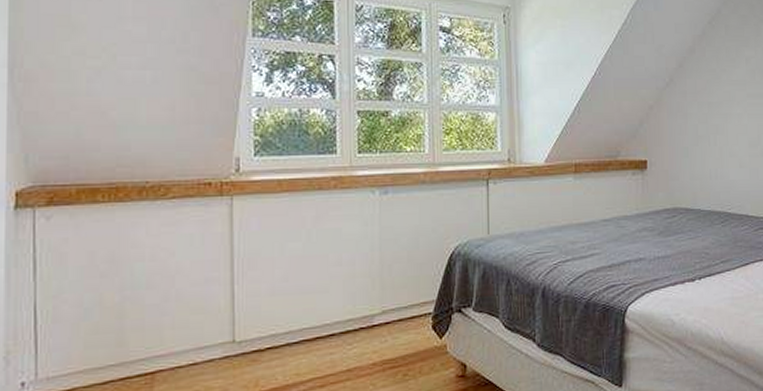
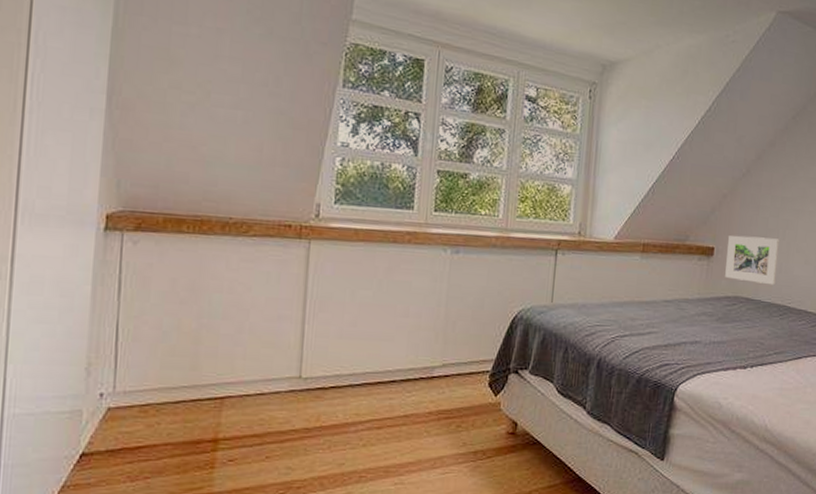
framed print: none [660,145,713,193] -> present [725,235,780,286]

